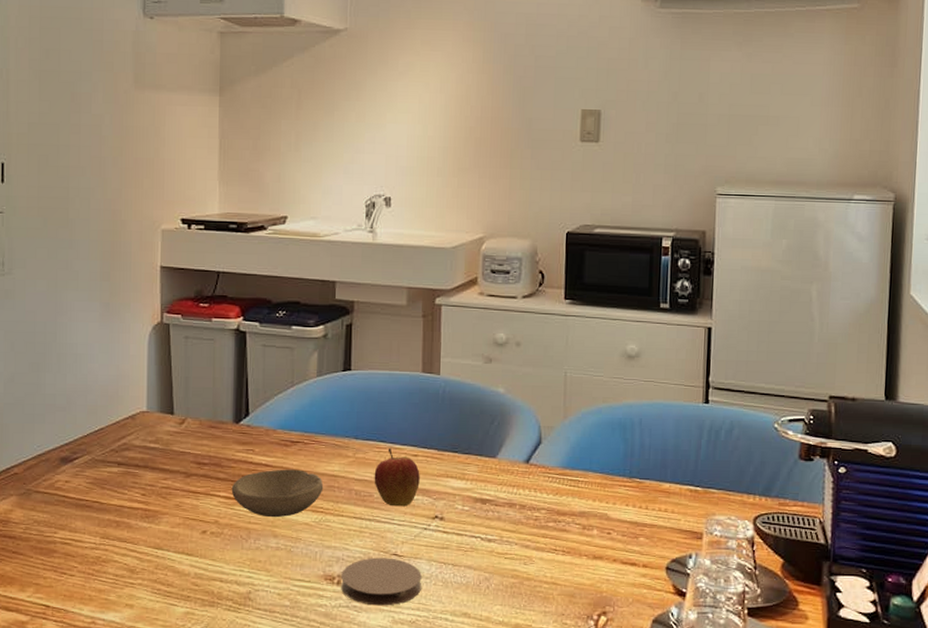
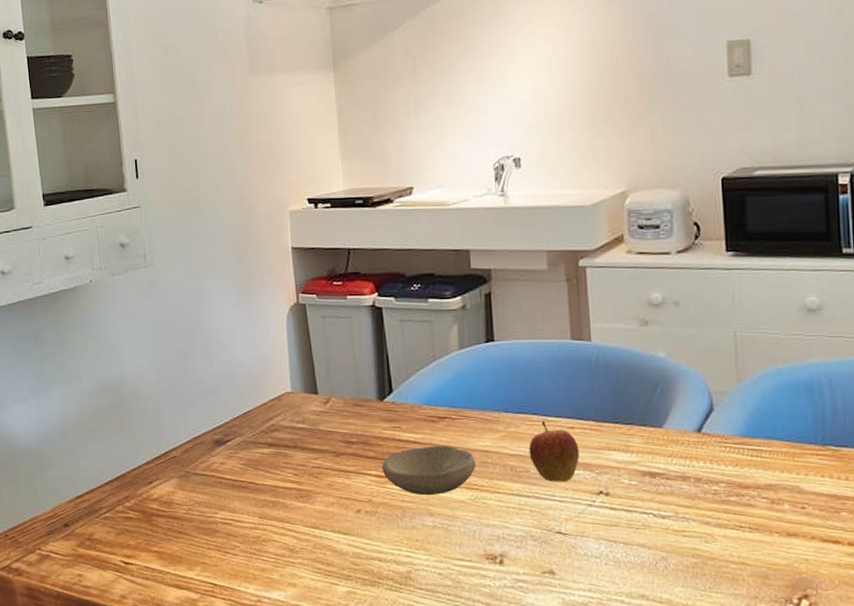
coaster: present [341,557,422,606] -> none [503,536,591,587]

